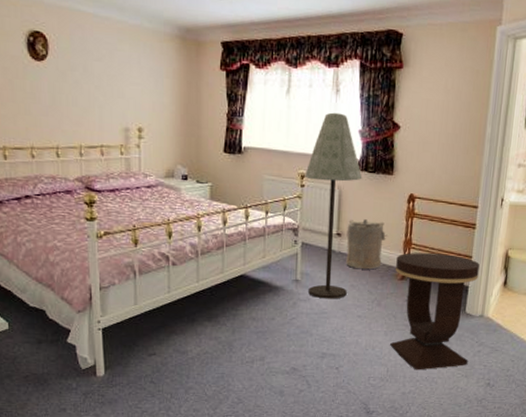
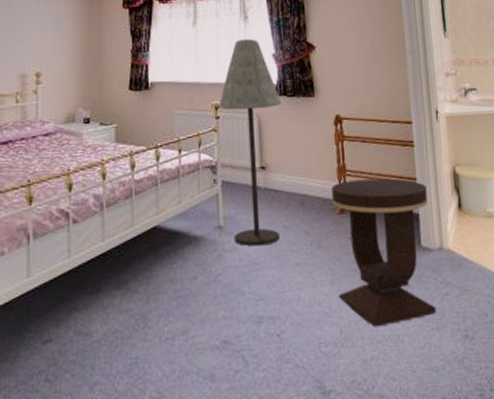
laundry hamper: present [346,219,389,270] -> none [271,148,319,206]

